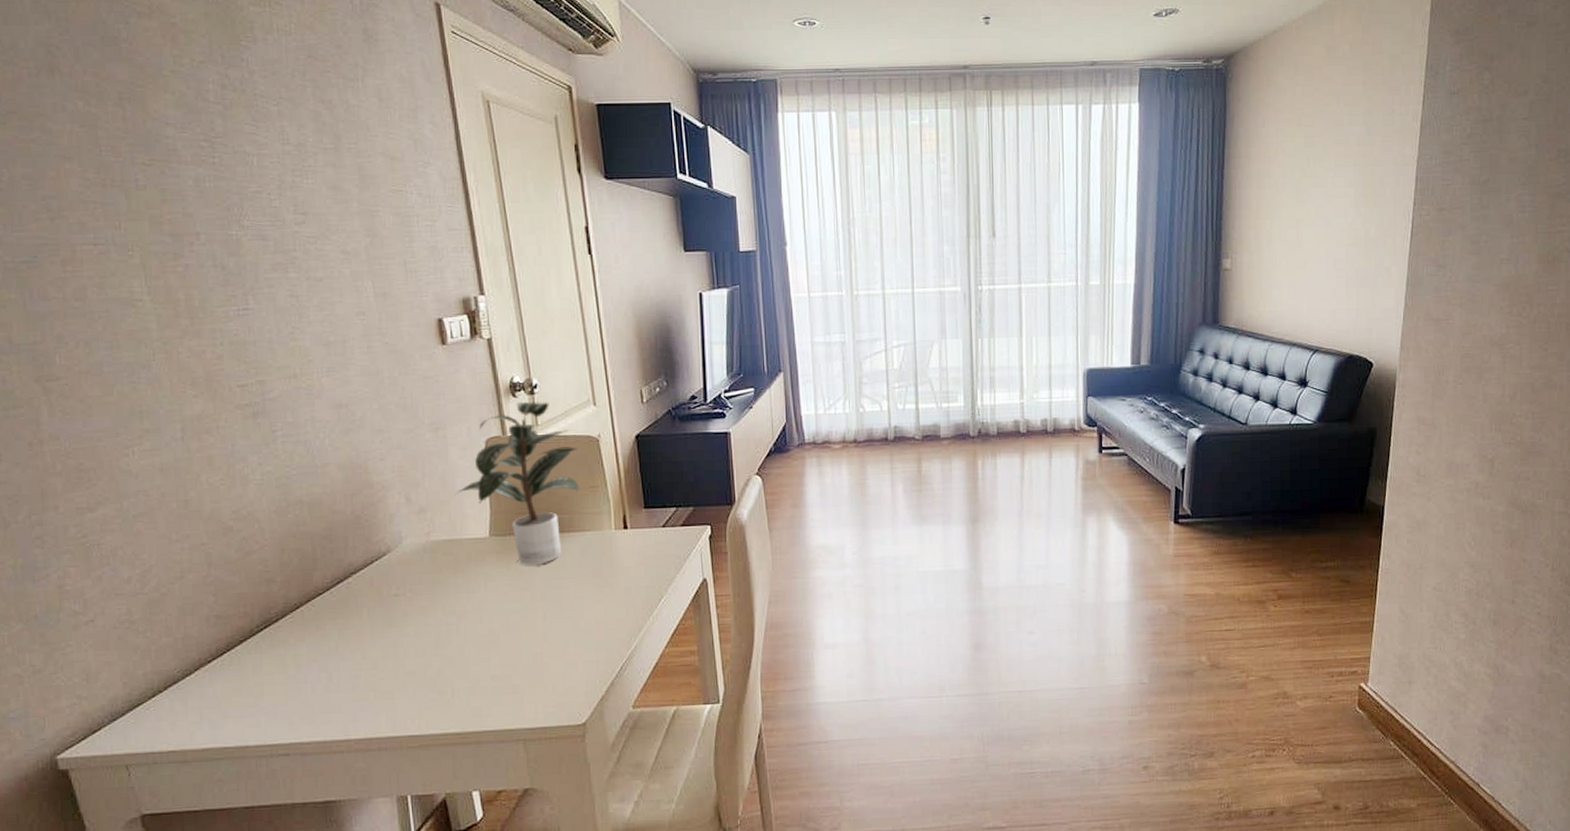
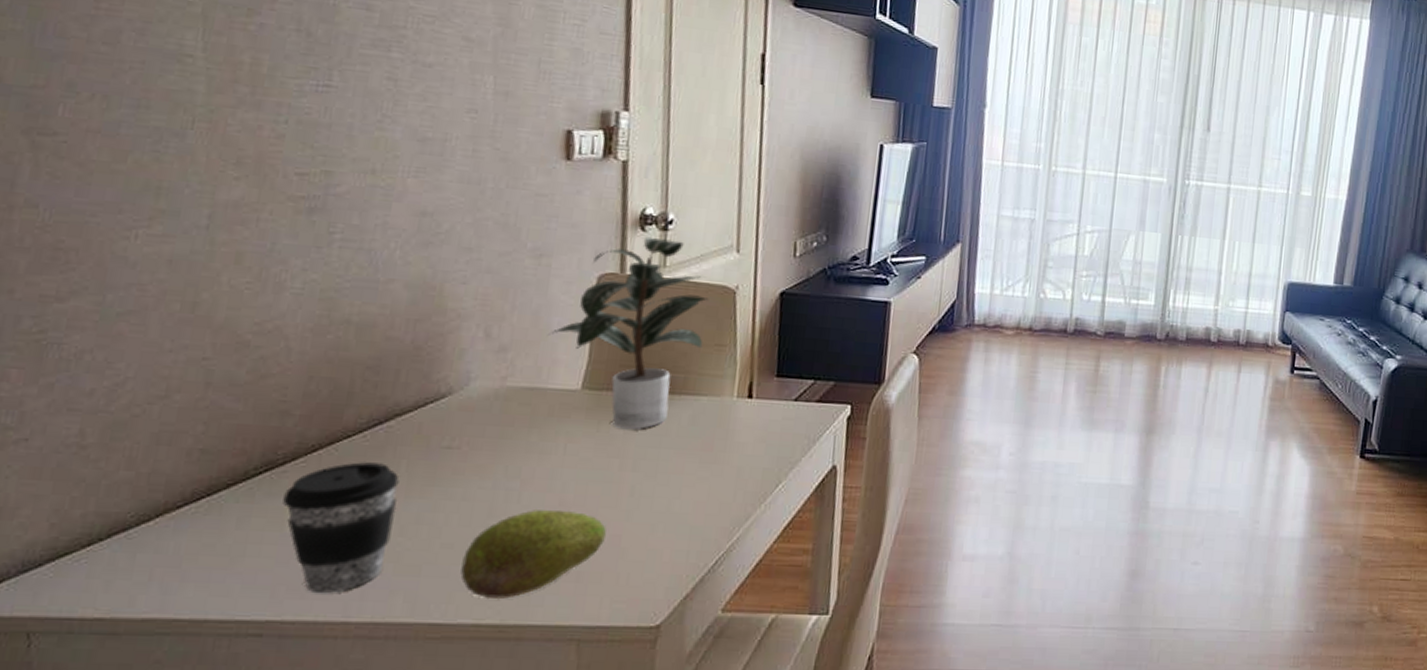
coffee cup: none [282,613,367,720] -> present [283,462,400,594]
fruit: none [424,636,531,713] -> present [460,509,607,600]

